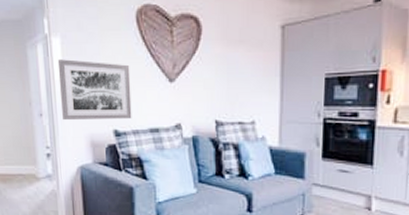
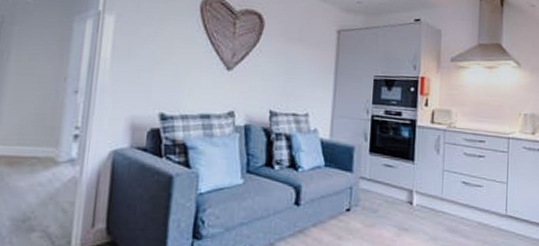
wall art: present [57,59,132,120] -> none [102,37,188,104]

